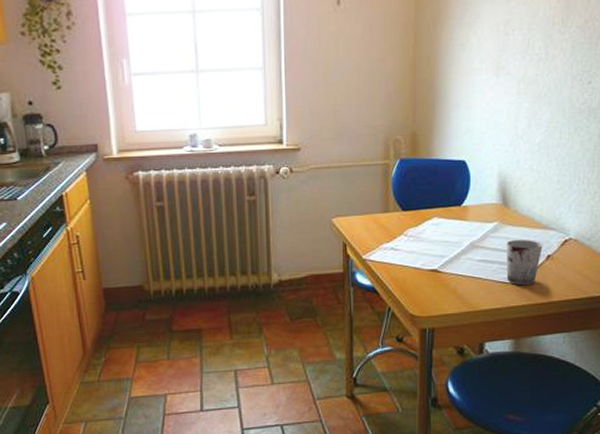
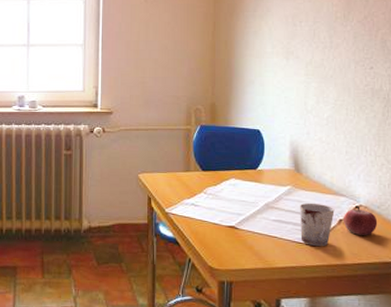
fruit: none [552,239,587,270] -> present [344,205,378,235]

